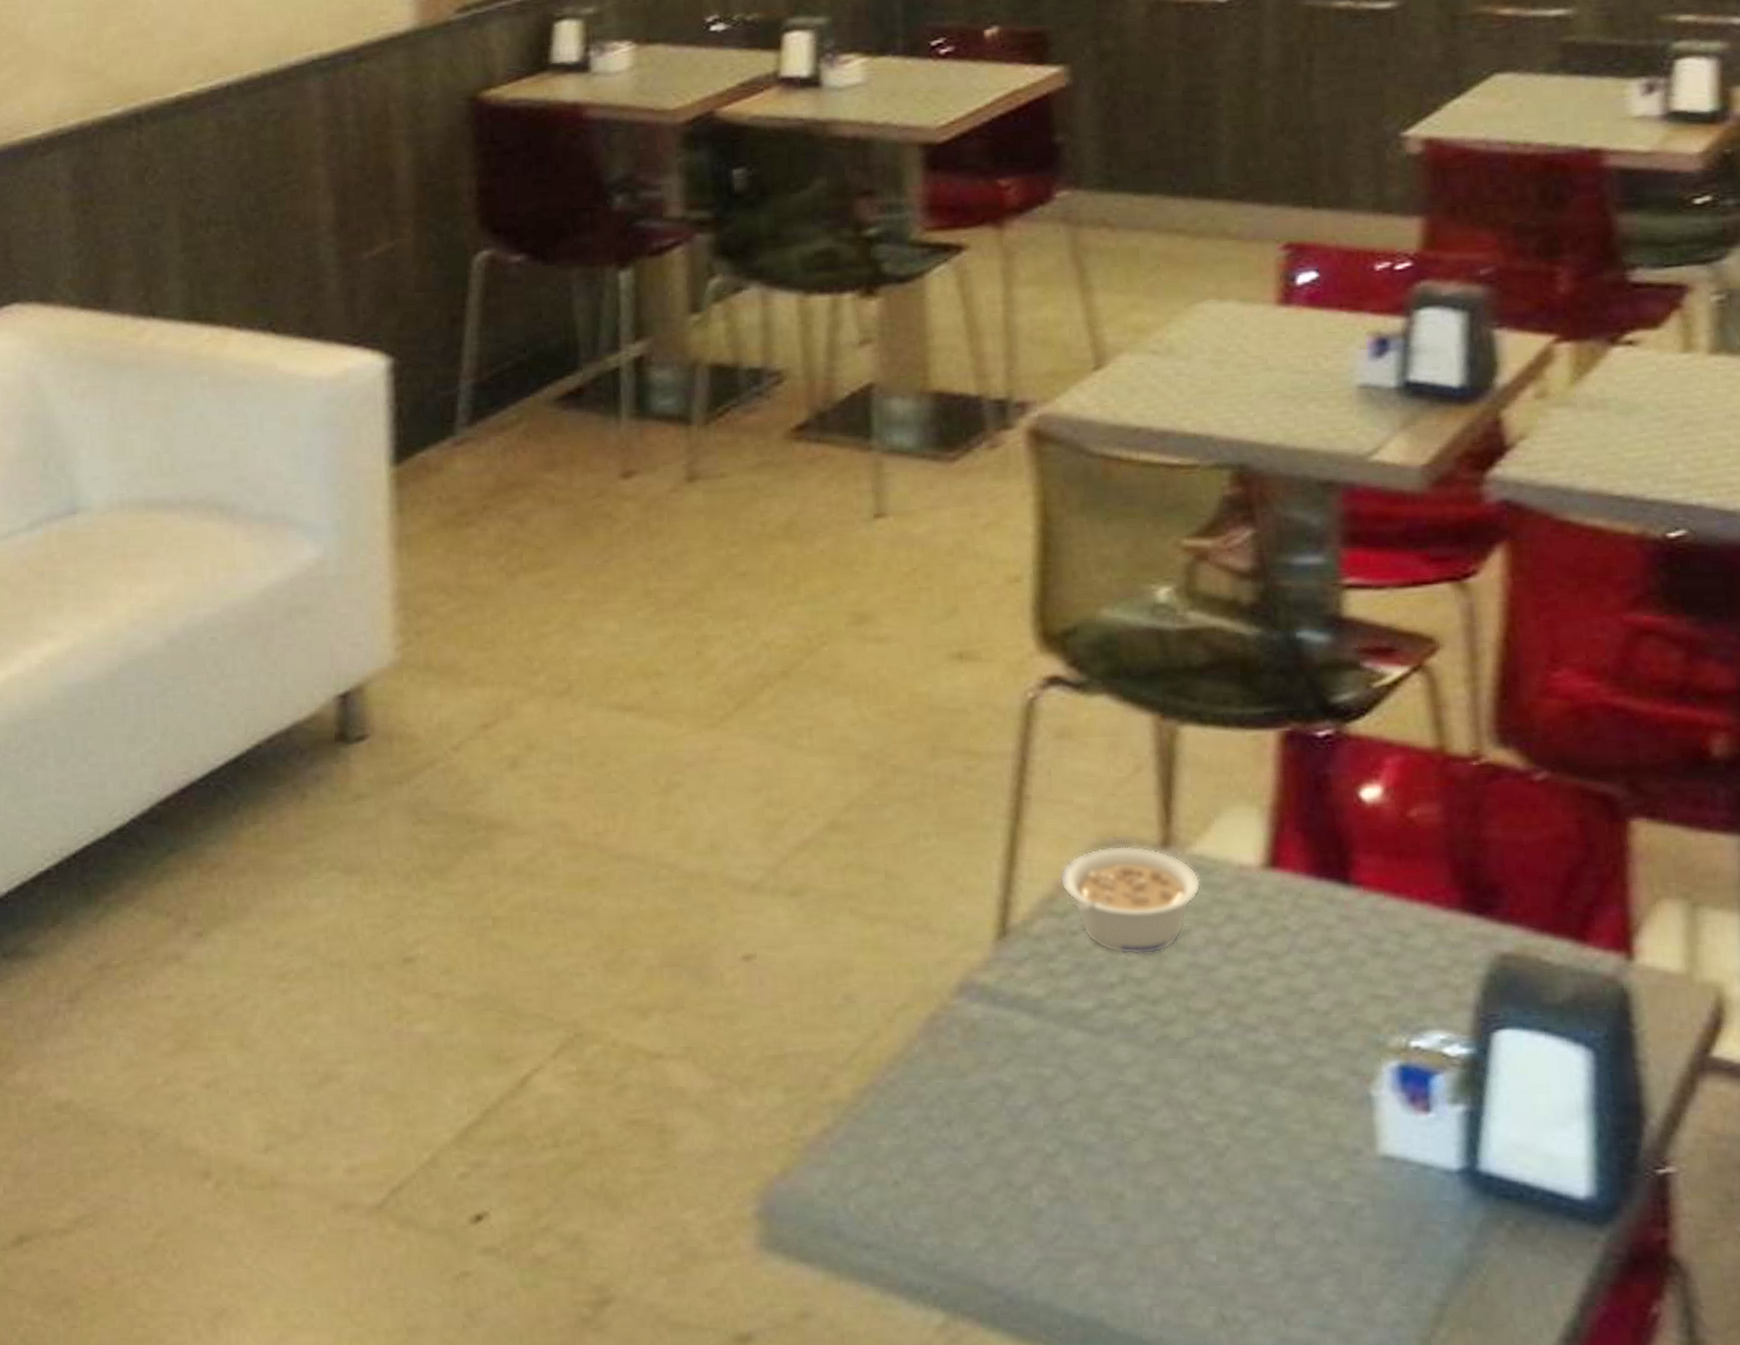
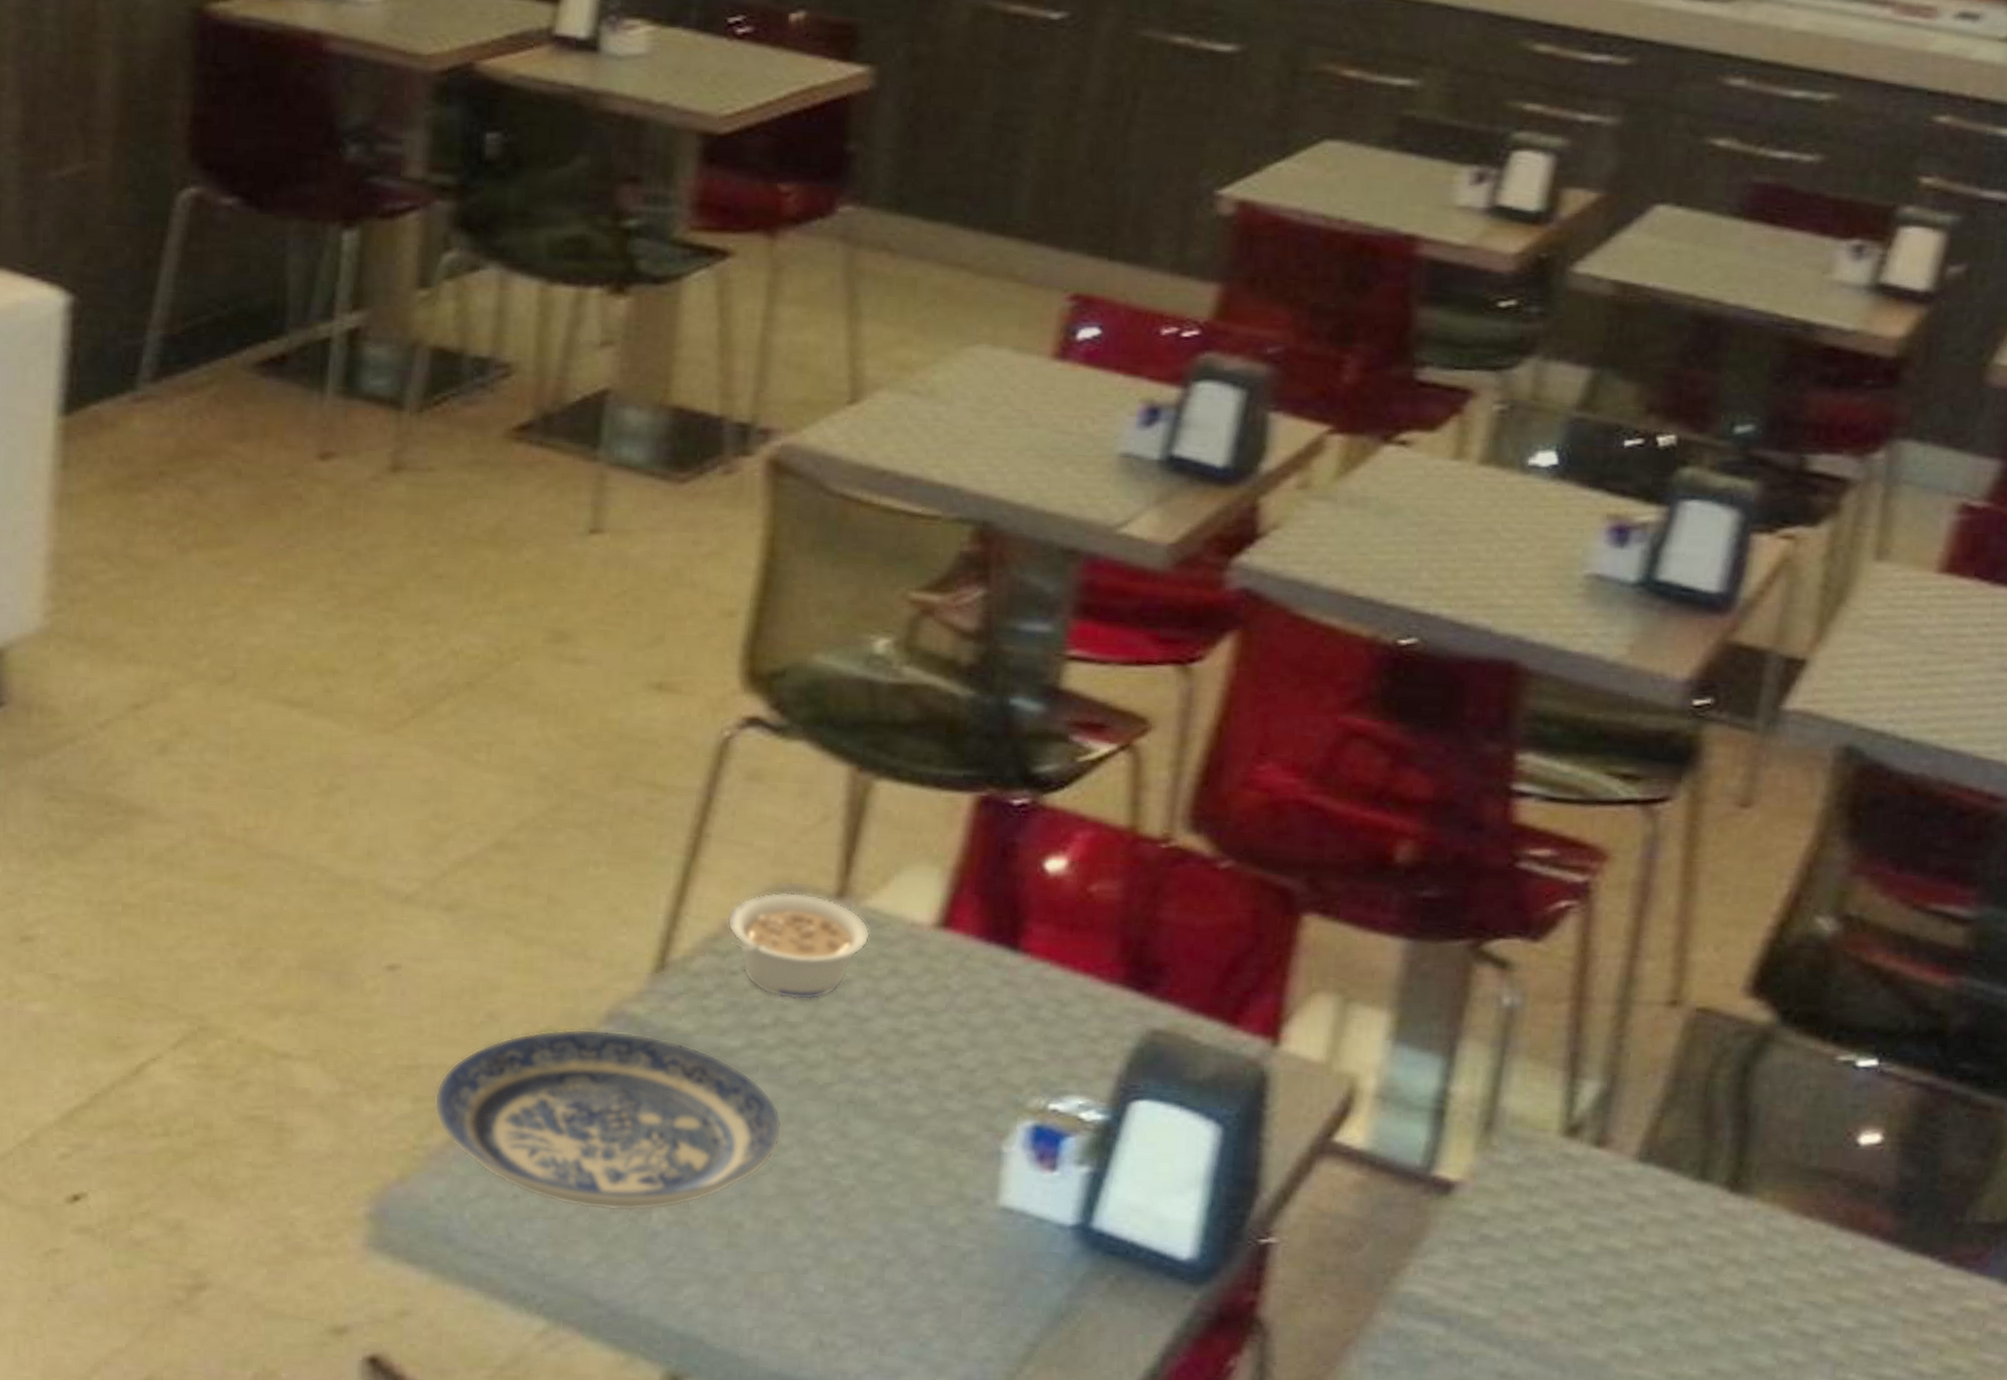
plate: none [804,1002,1149,1190] -> present [433,1028,783,1212]

